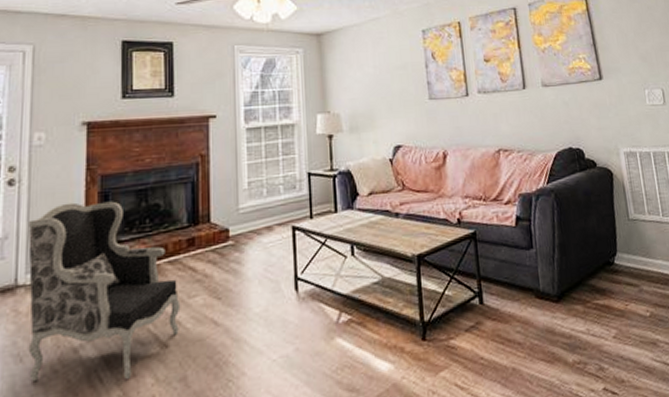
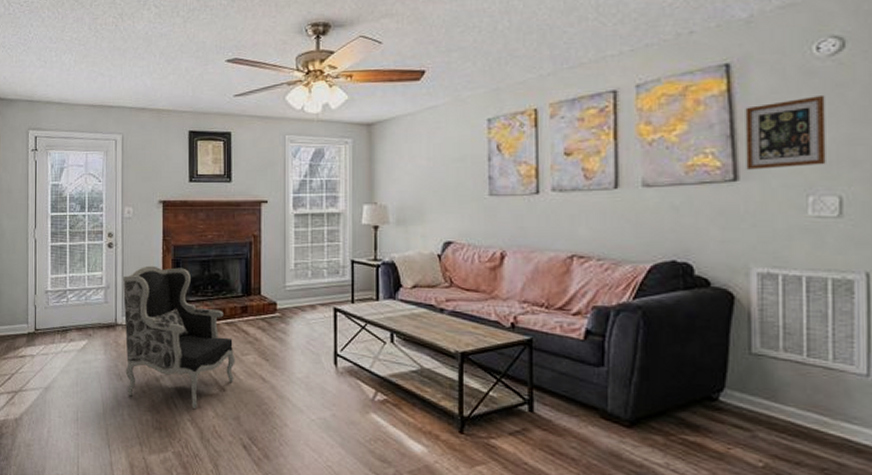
picture frame: none [599,14,651,71] -> present [745,94,826,170]

